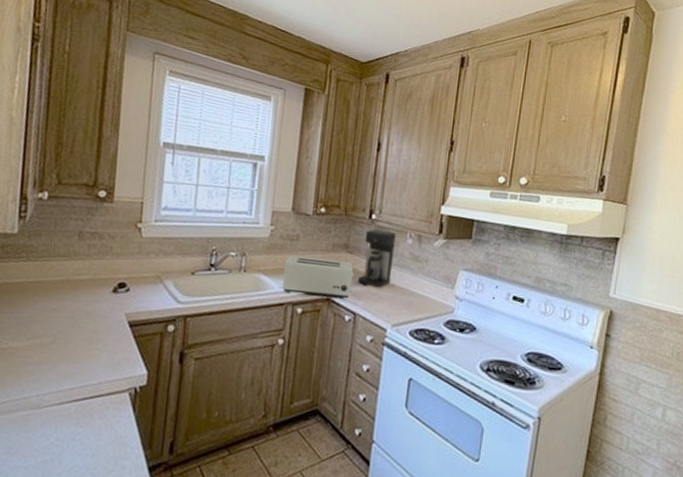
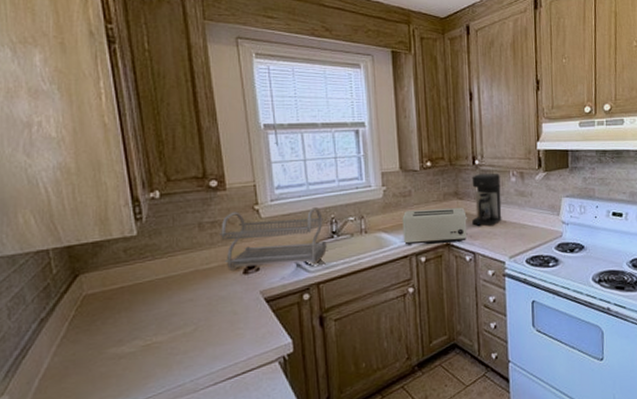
dish rack: none [96,225,204,296] -> present [219,206,327,271]

